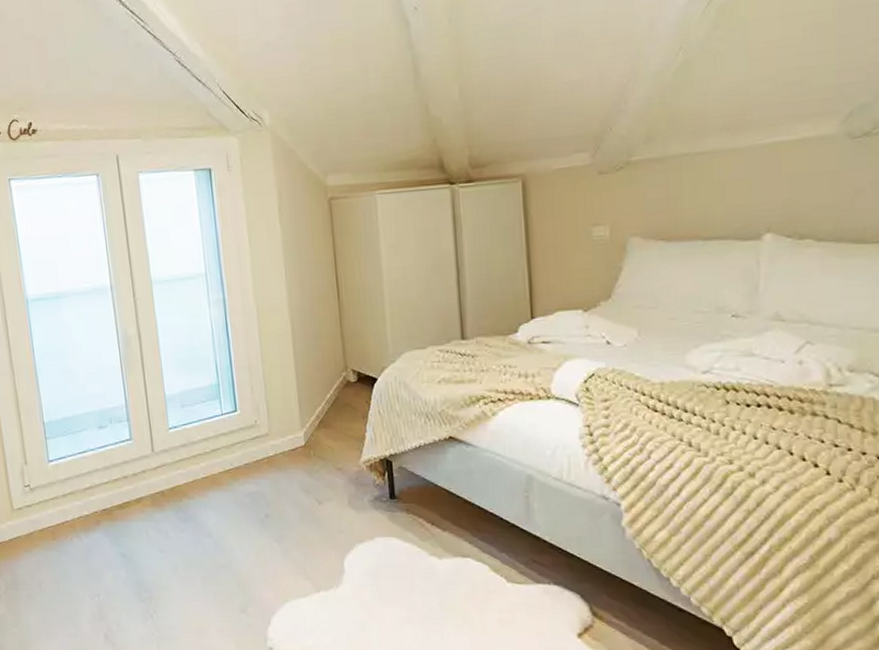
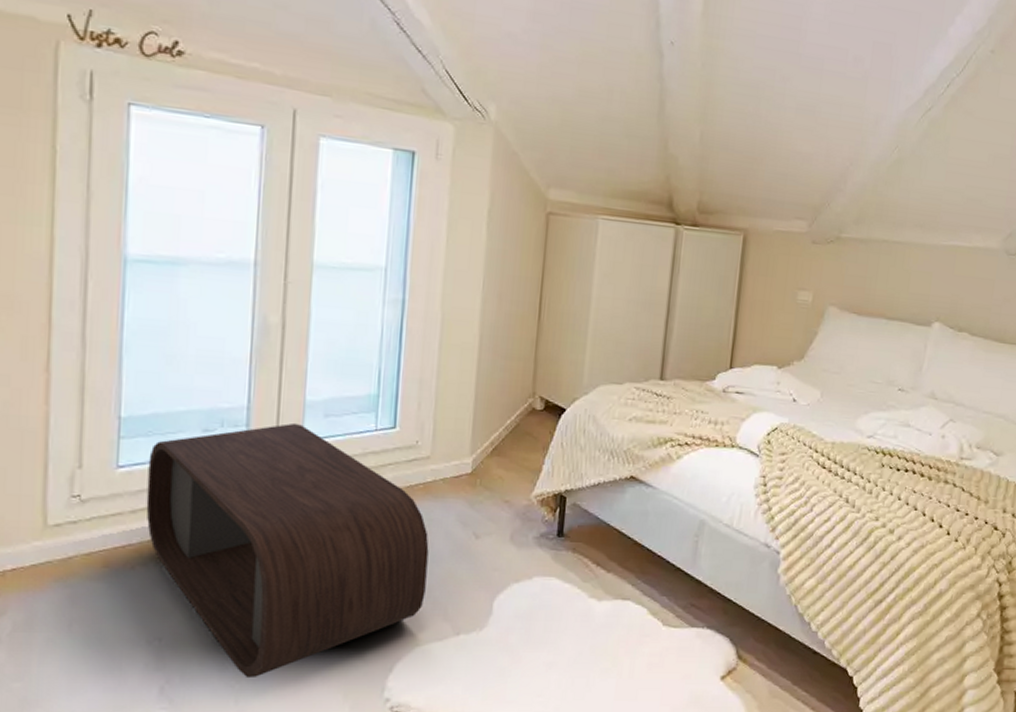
coffee table: none [67,414,286,628] -> present [146,422,429,679]

